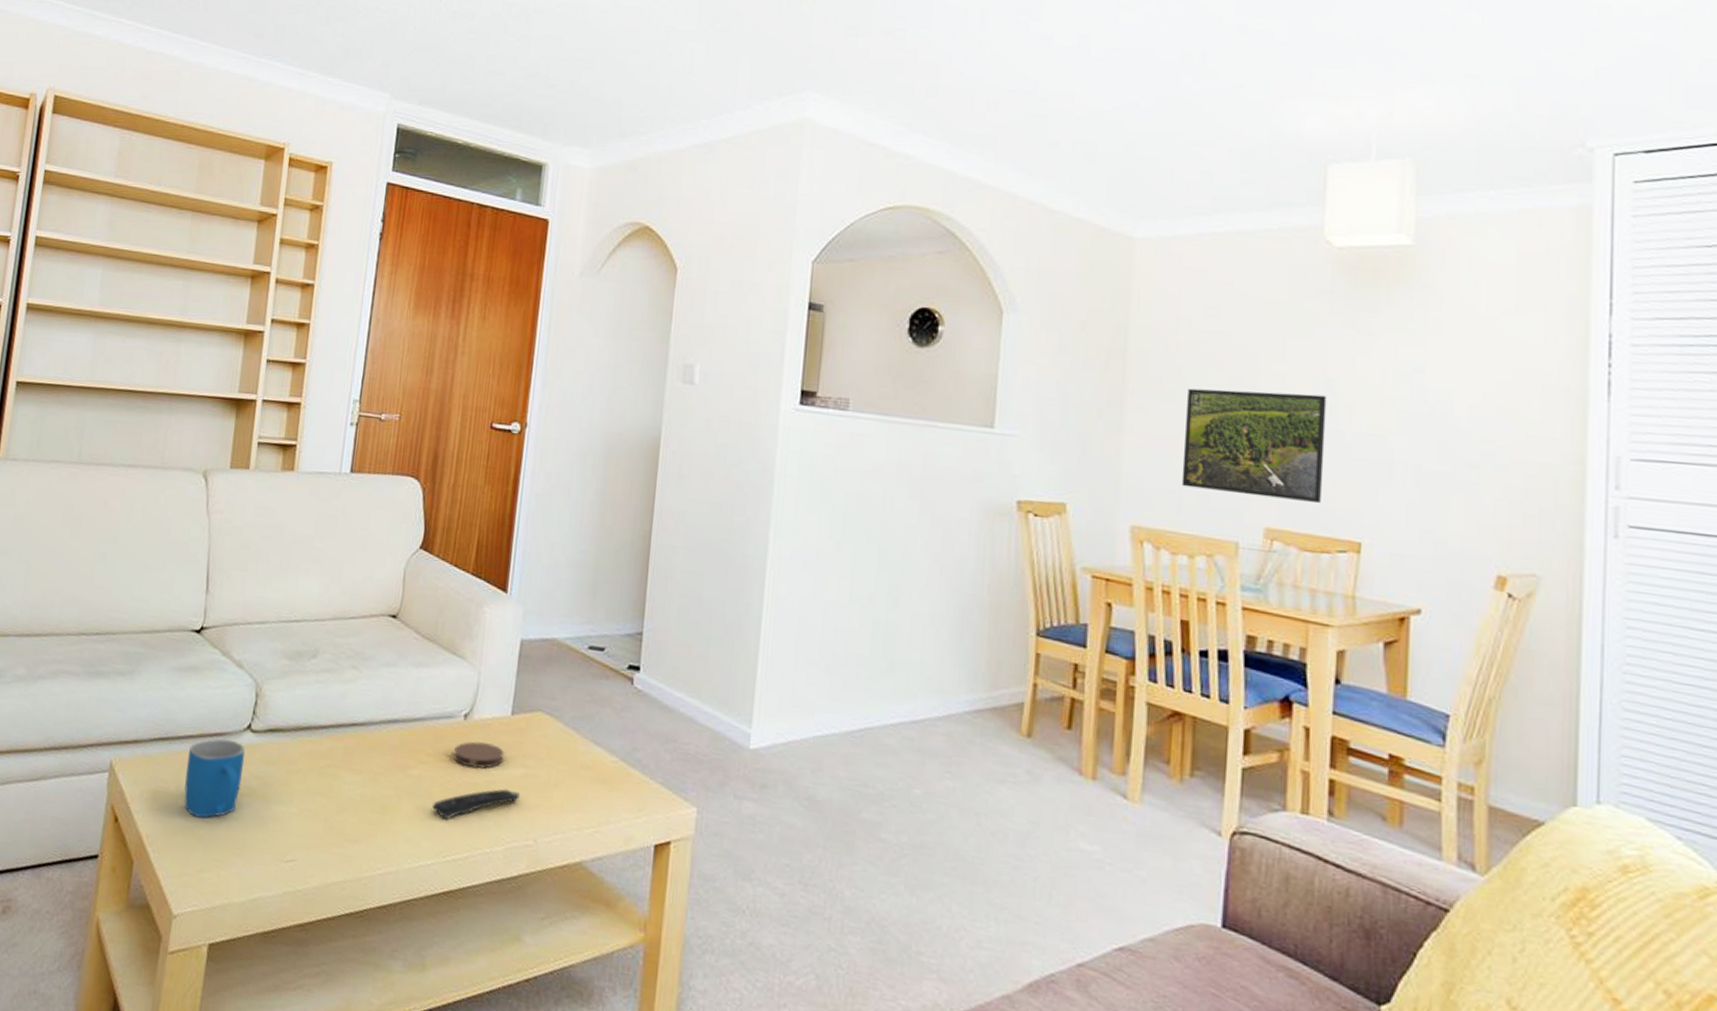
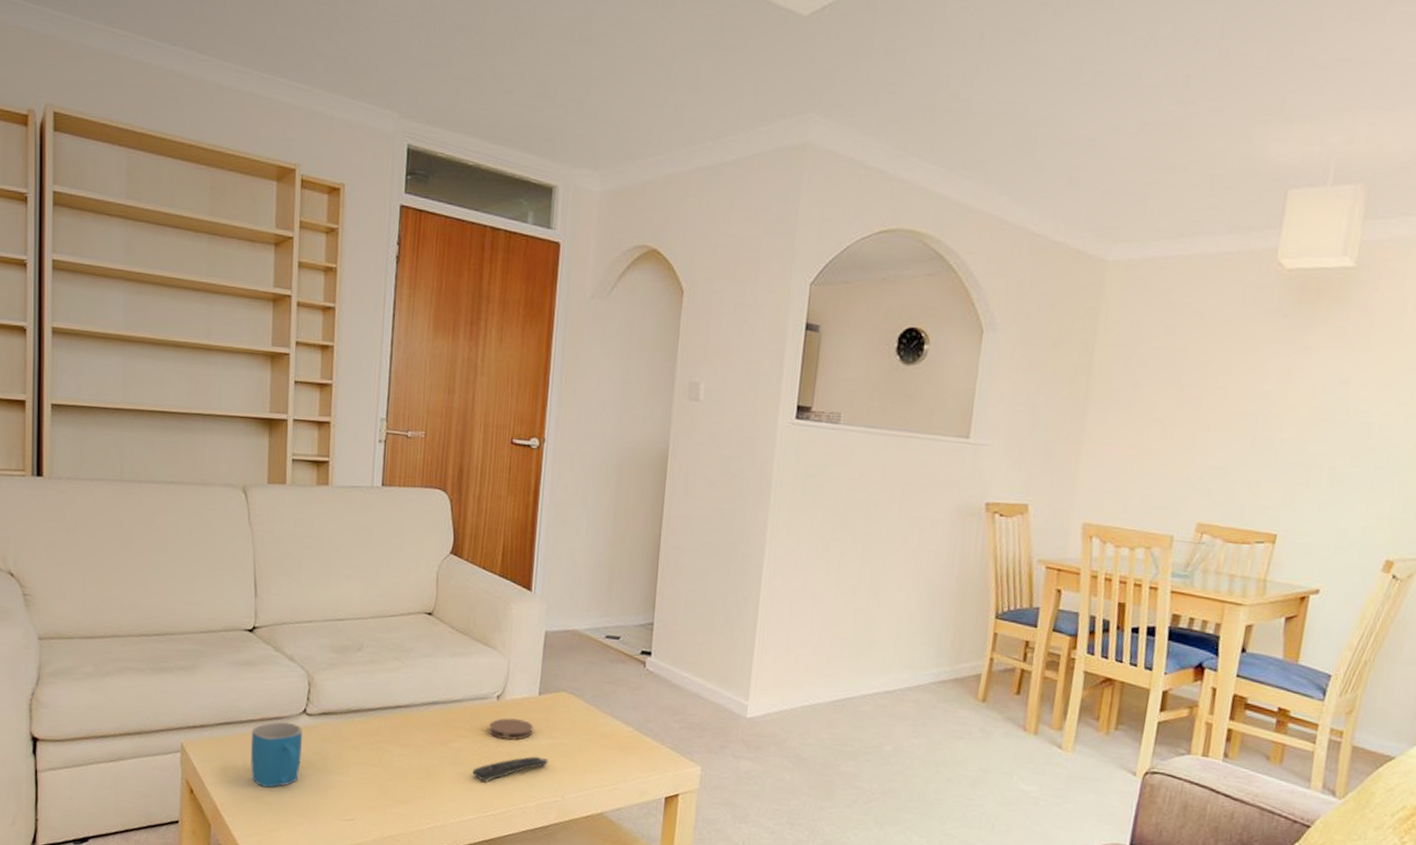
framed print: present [1181,388,1327,504] -> none [1129,400,1263,502]

